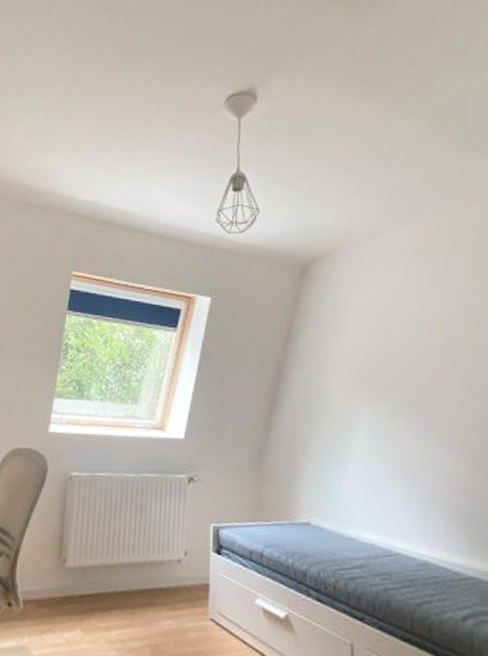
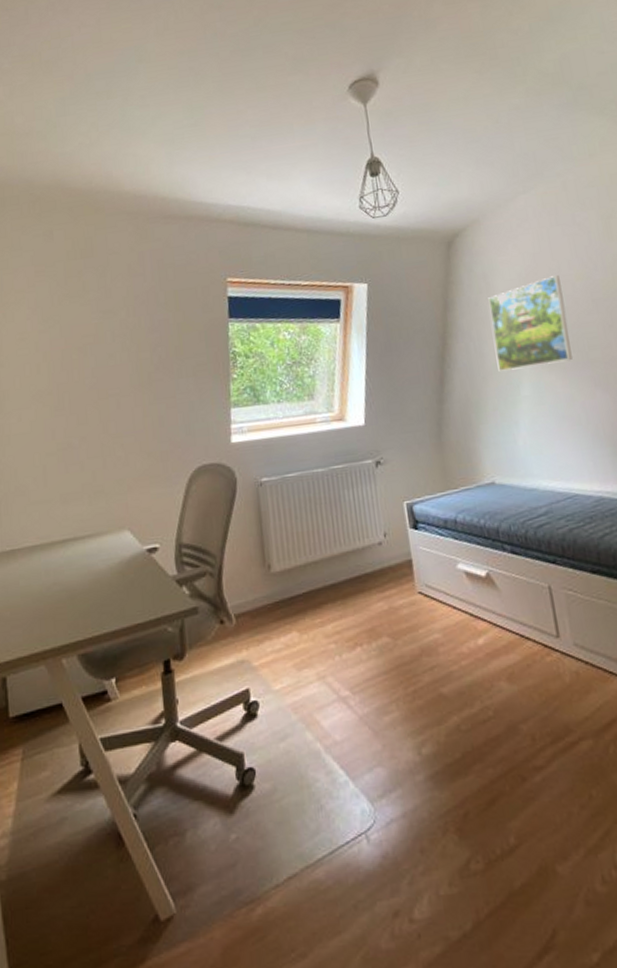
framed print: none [334,320,419,412] -> present [488,275,572,371]

